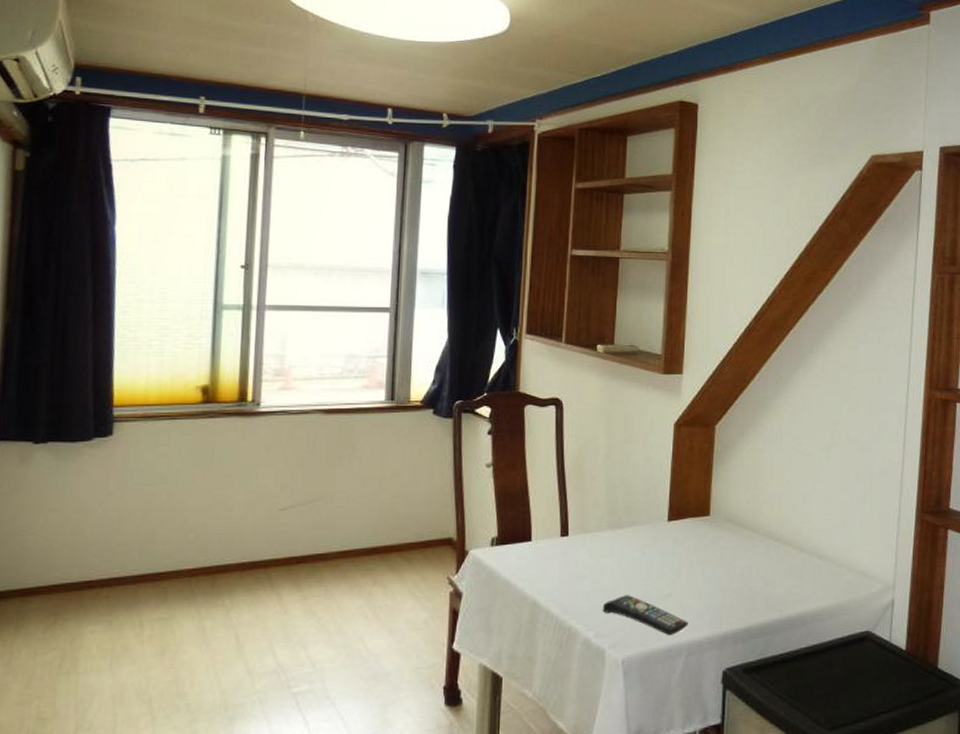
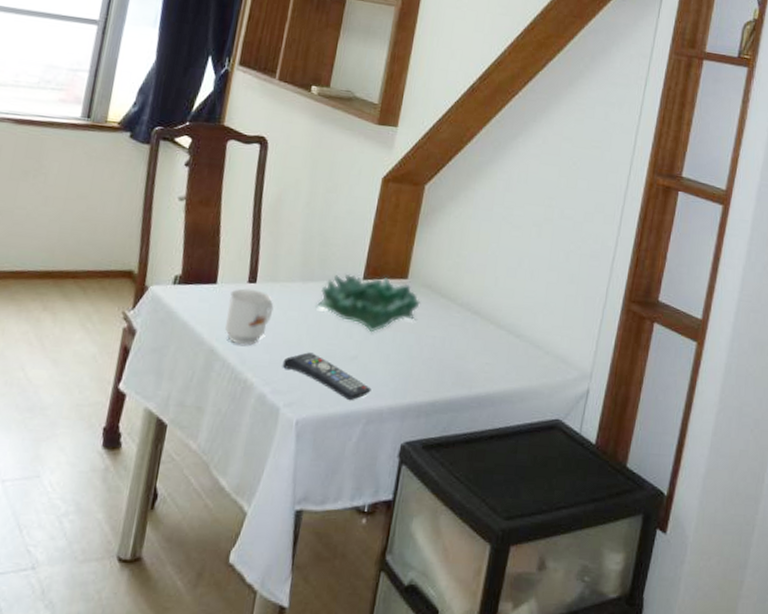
mug: none [544,542,588,595] -> present [224,288,274,345]
decorative bowl: none [626,516,724,570] -> present [315,274,420,333]

